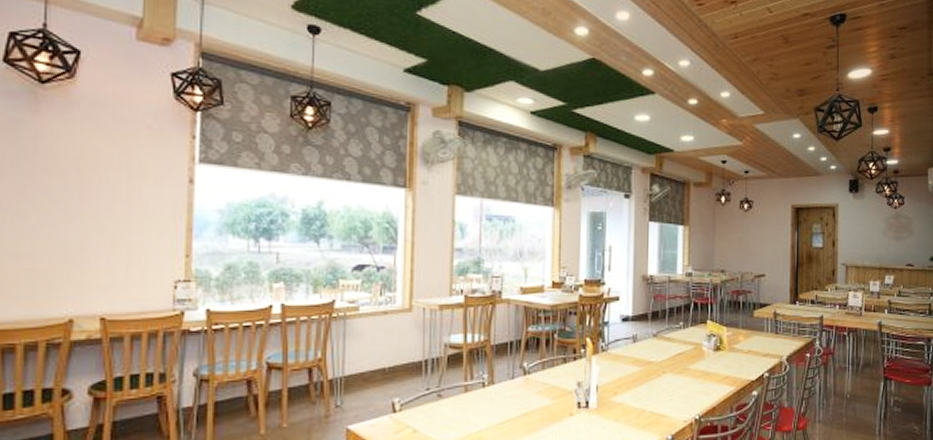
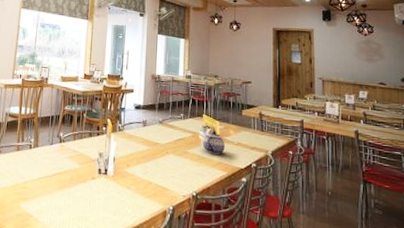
teapot: none [706,339,733,367] -> present [202,131,225,155]

